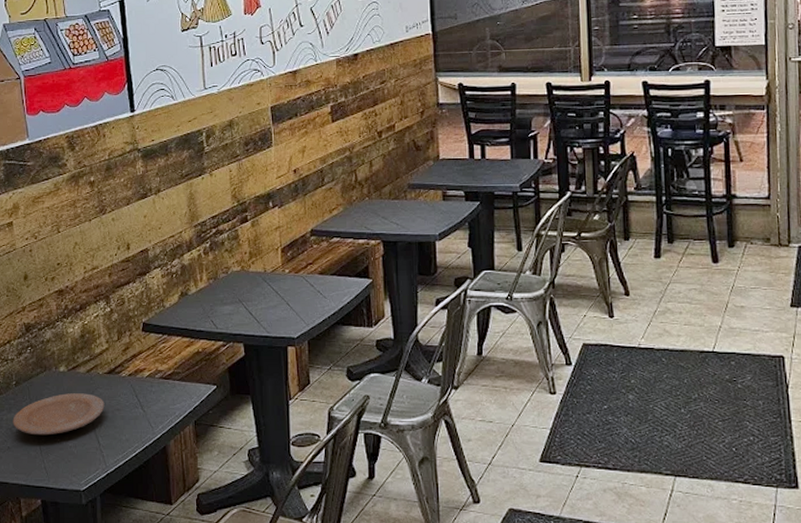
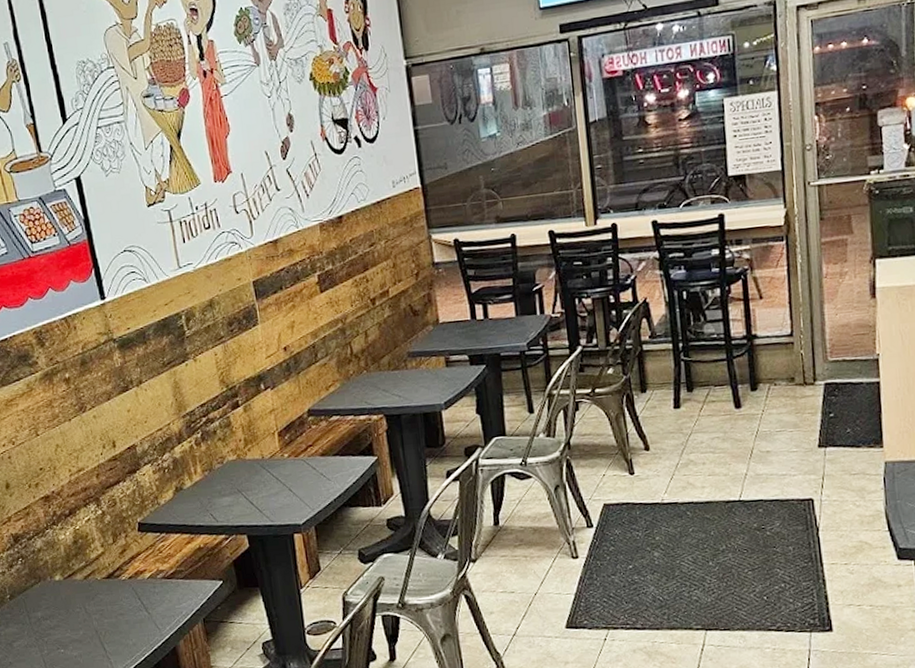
plate: present [12,393,105,436] -> none [11,600,107,648]

